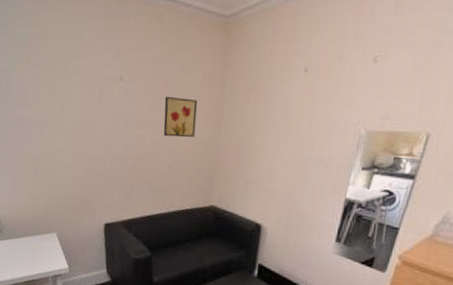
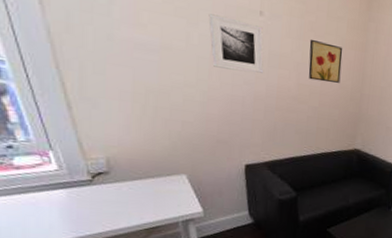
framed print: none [77,86,123,136] -> present [208,13,264,74]

